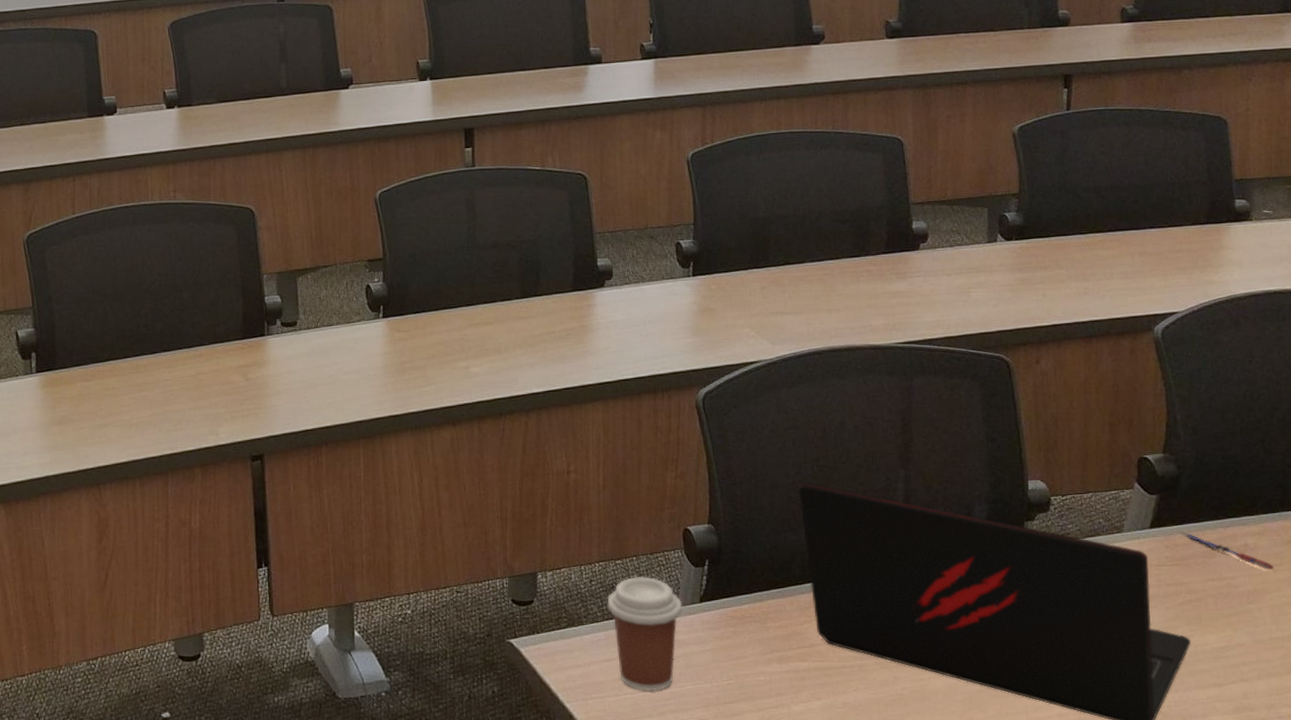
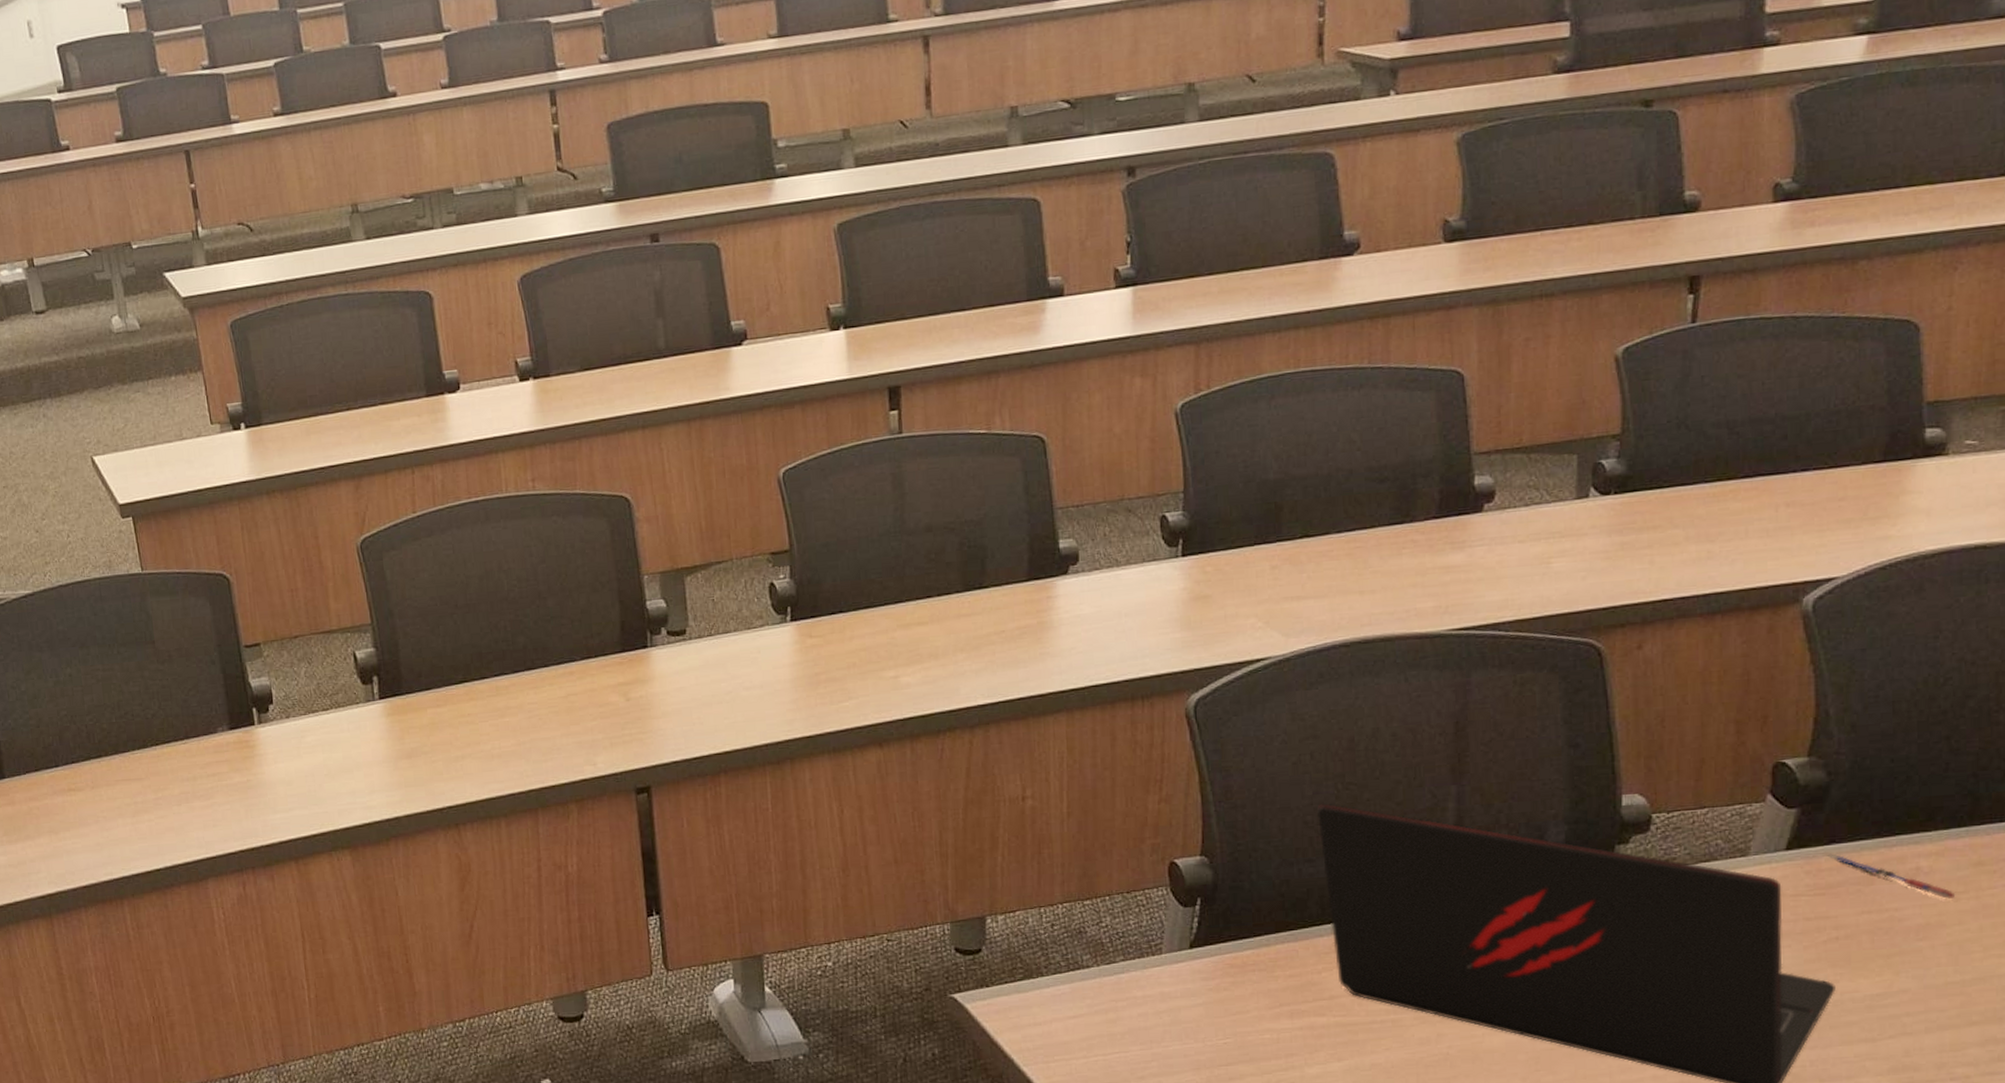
coffee cup: present [607,576,683,691] -> none [1073,919,1168,1052]

